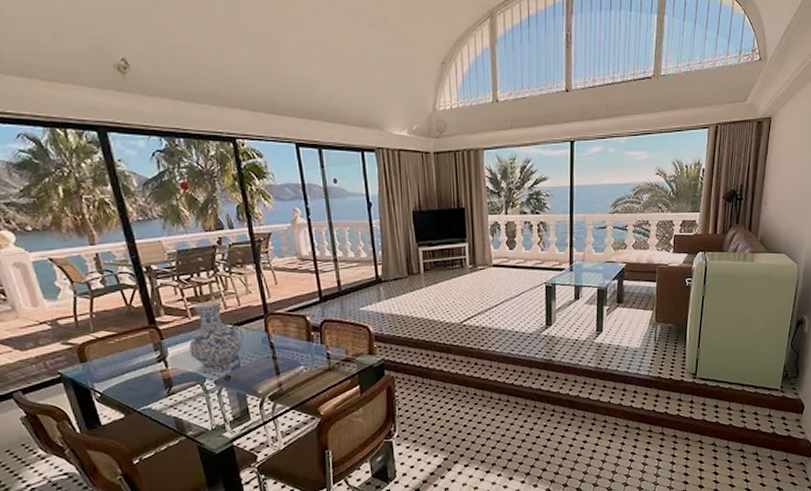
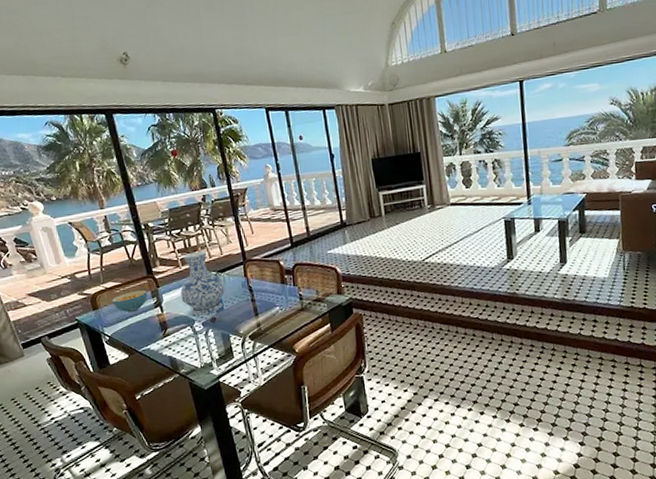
cereal bowl: none [104,342,150,367] -> present [112,290,148,313]

